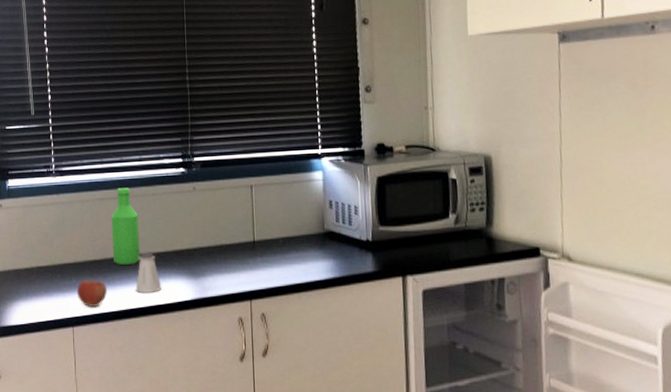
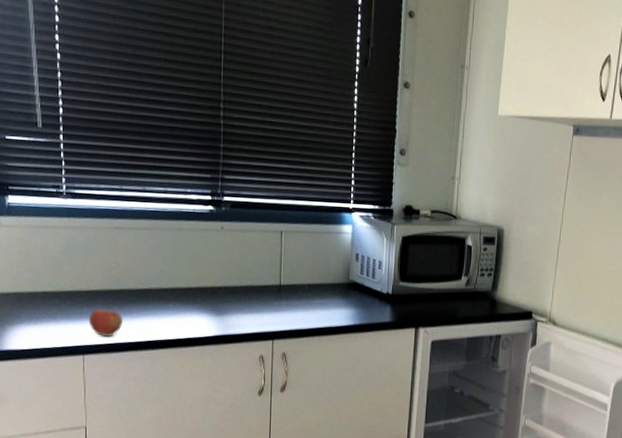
bottle: present [111,187,140,265] -> none [129,218,161,298]
saltshaker: present [135,253,162,293] -> none [154,287,183,326]

